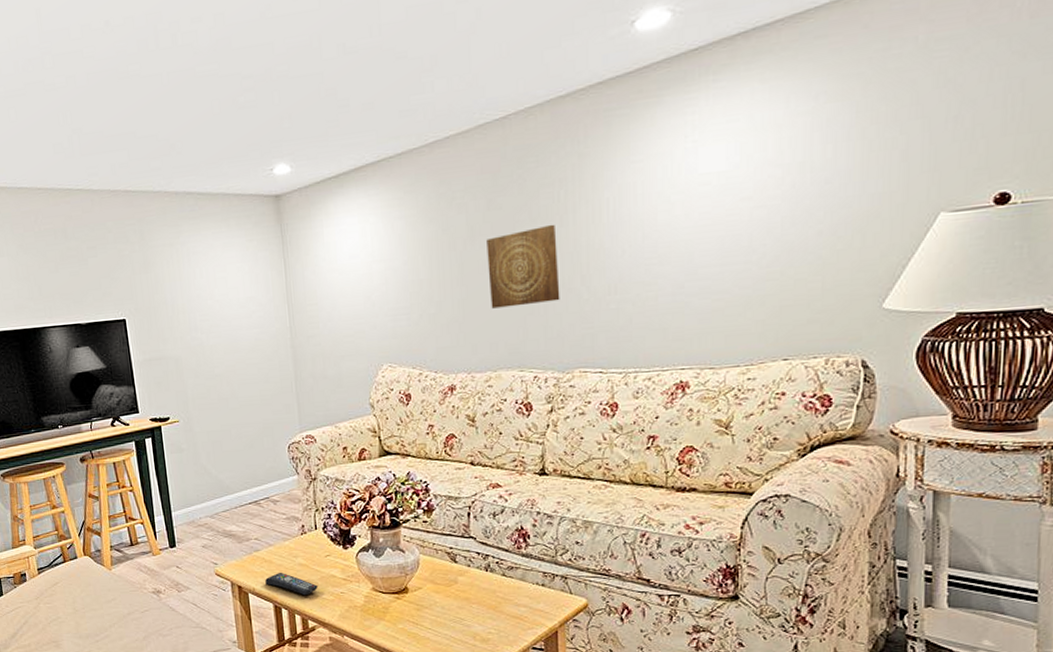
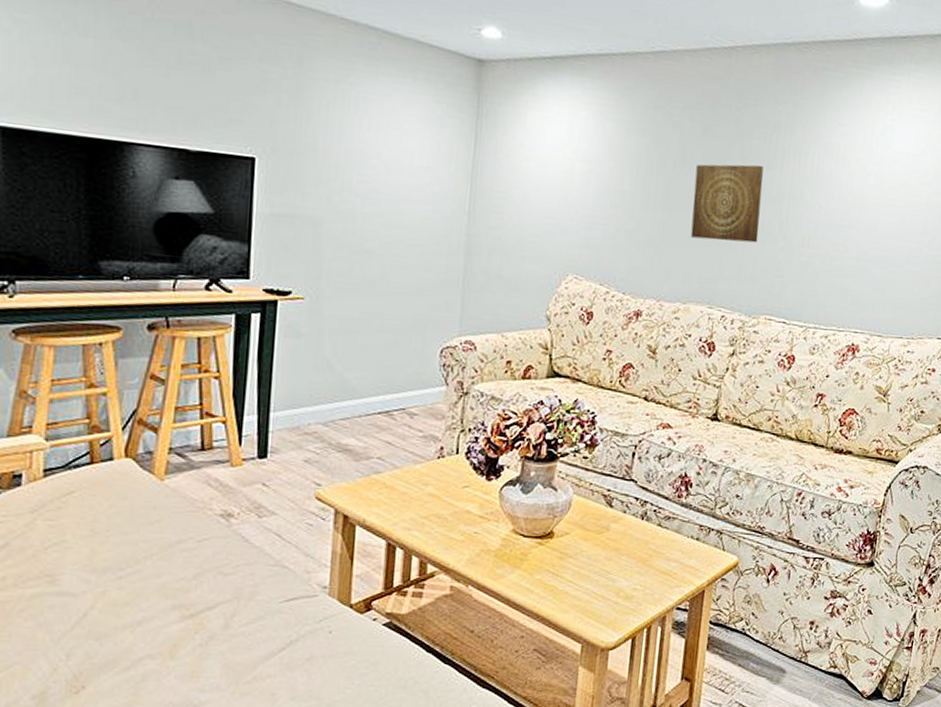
remote control: present [265,572,319,595] -> none [381,501,449,532]

